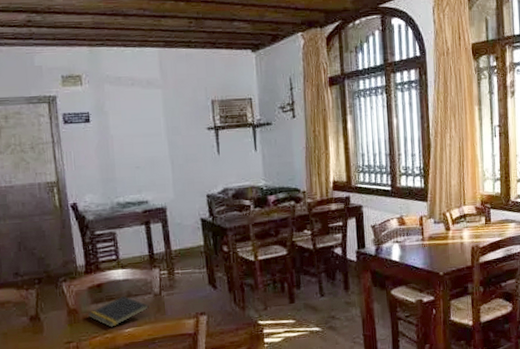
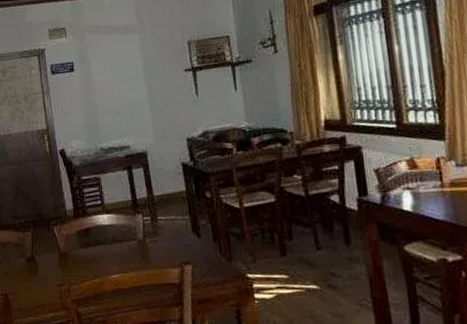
notepad: present [88,295,149,327] -> none [77,241,134,272]

